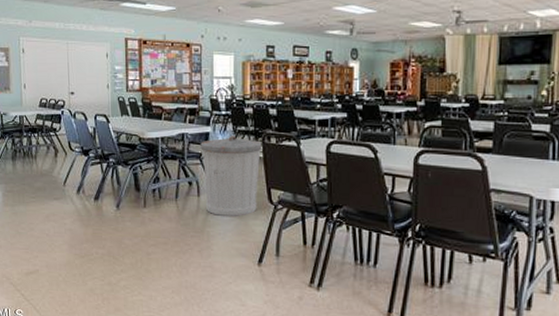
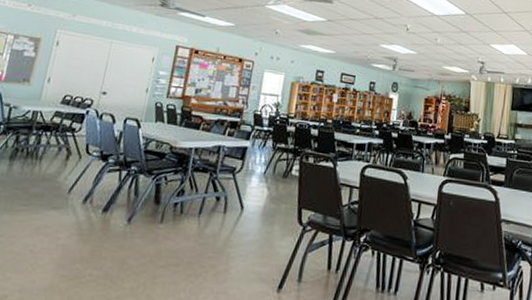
trash can: present [200,136,264,216] -> none [231,152,301,237]

